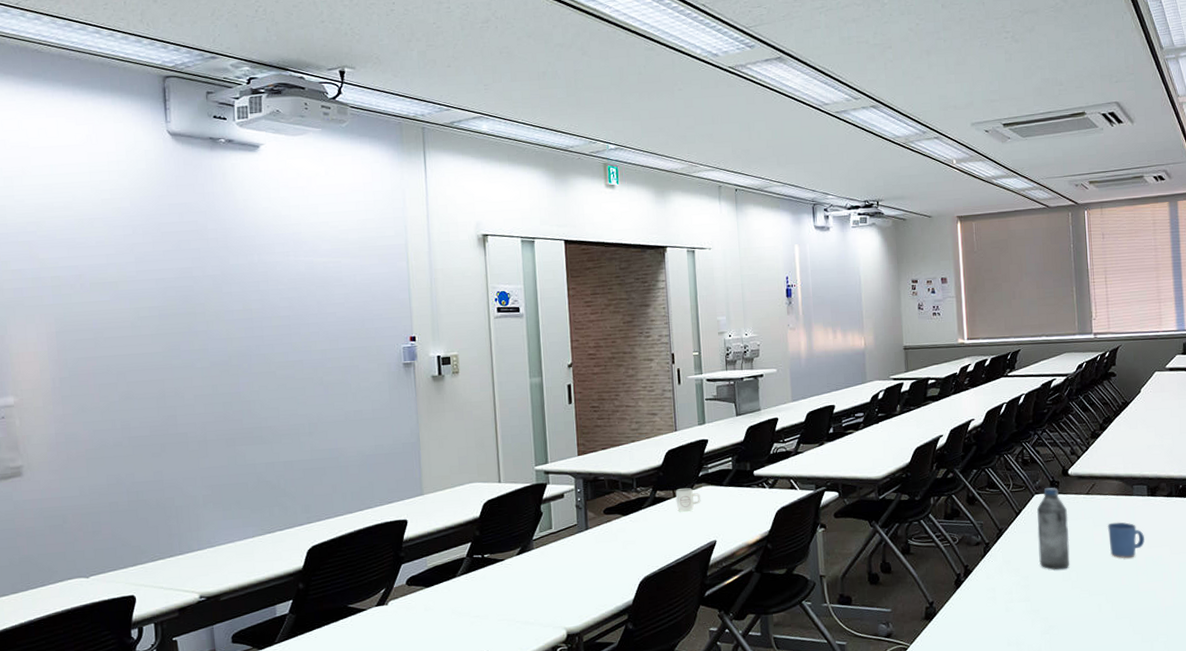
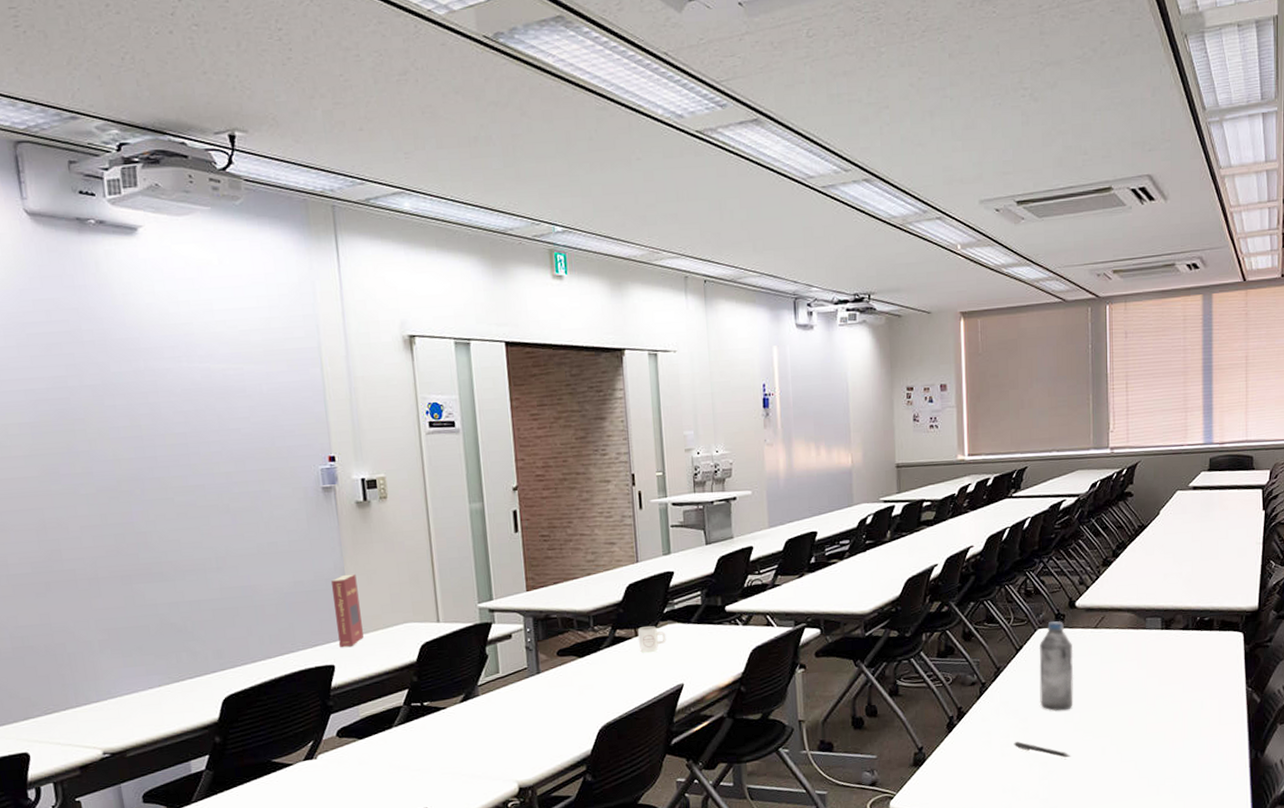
book: none [407,438,434,504] -> present [330,573,364,647]
pen: none [1016,598,1070,614] -> present [1013,742,1071,758]
mug: present [1107,522,1145,558] -> none [1115,658,1156,697]

